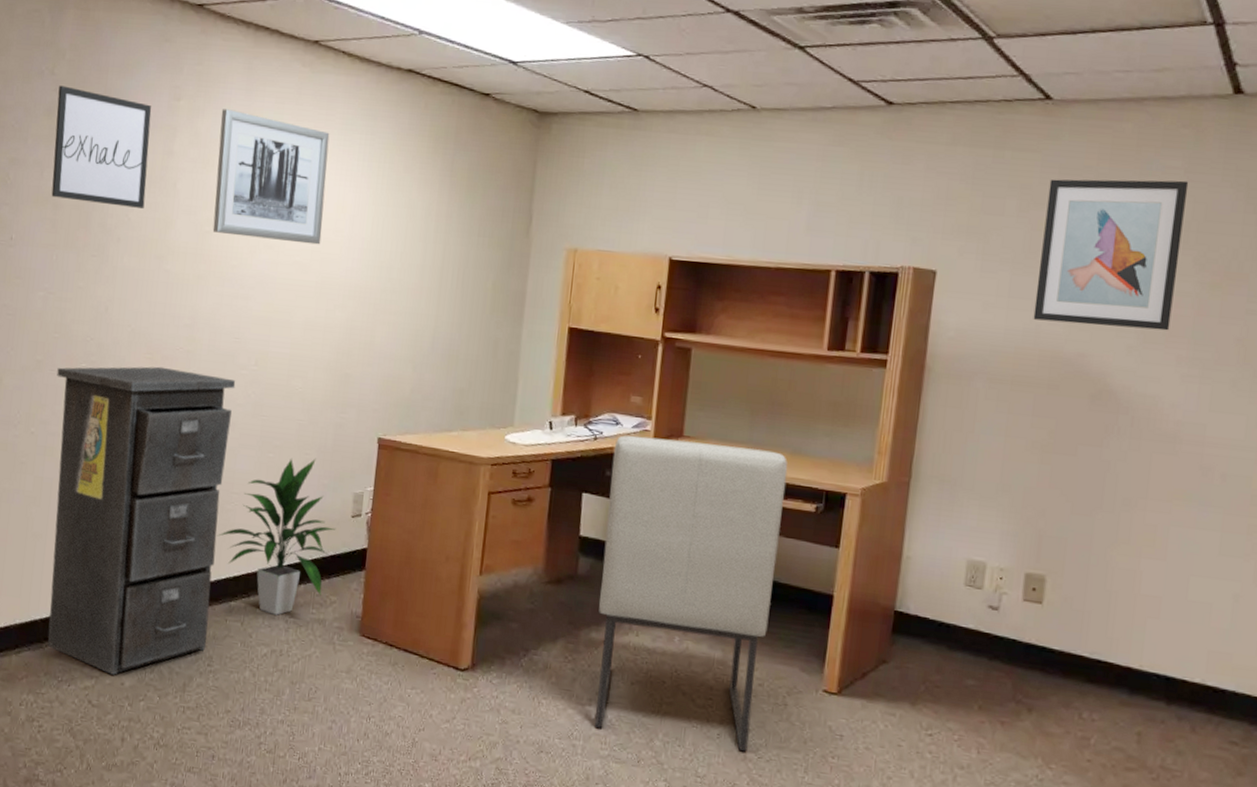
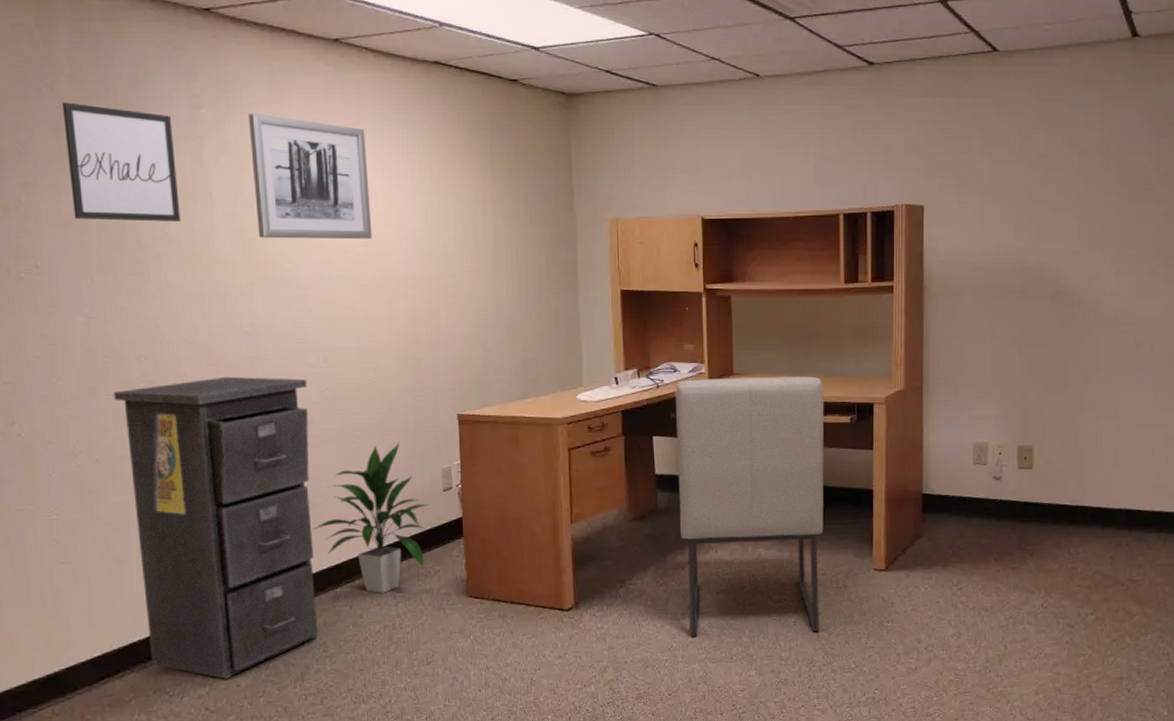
wall art: present [1033,179,1189,331] -> none [1002,112,1106,238]

